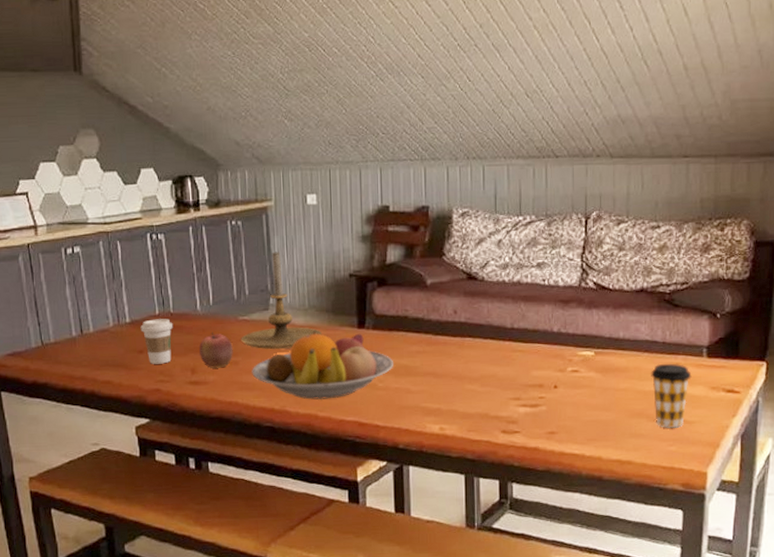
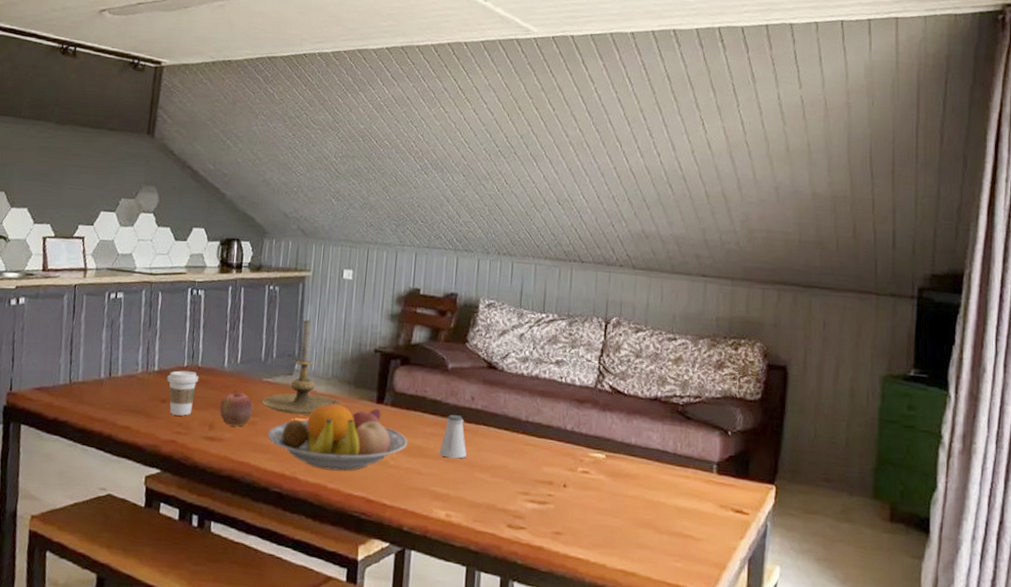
saltshaker: none [427,330,454,374] -> present [439,415,467,459]
coffee cup: present [651,363,692,429] -> none [660,474,701,545]

